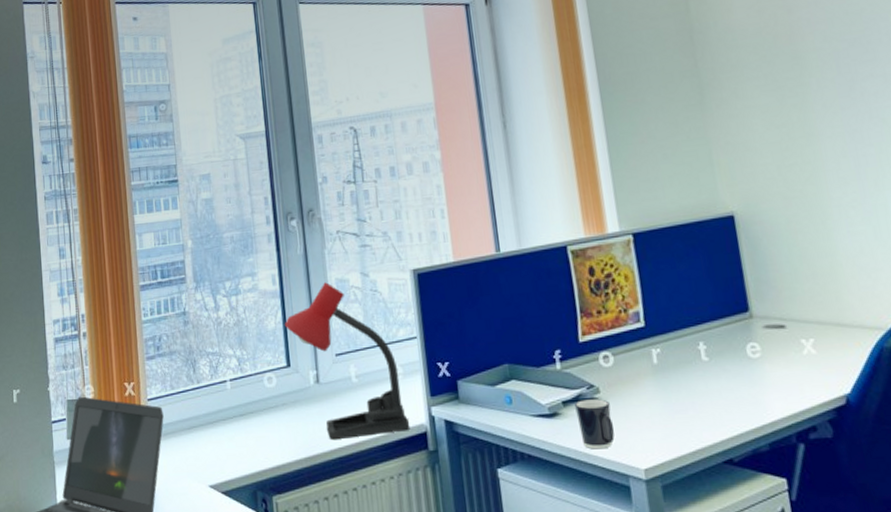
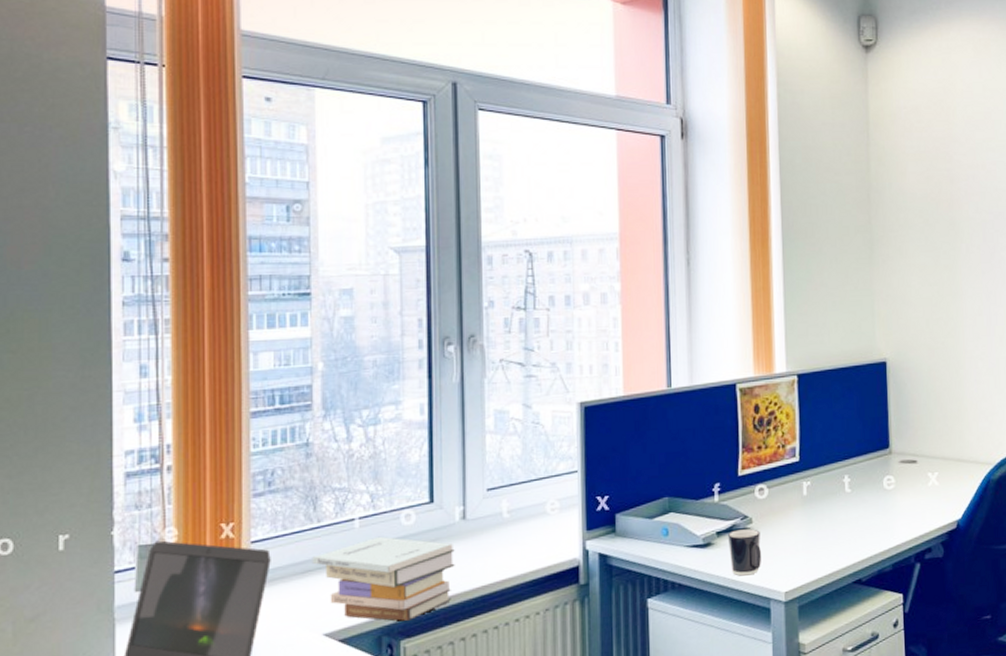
books: none [195,397,314,479] -> present [311,536,455,622]
desk lamp: present [284,282,410,439] -> none [430,413,562,578]

